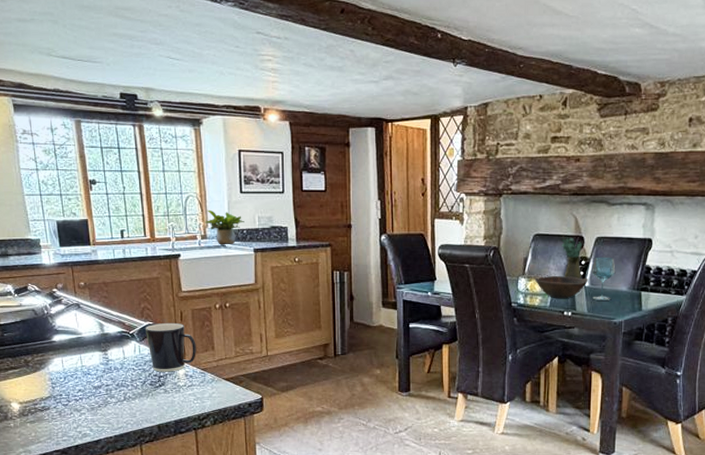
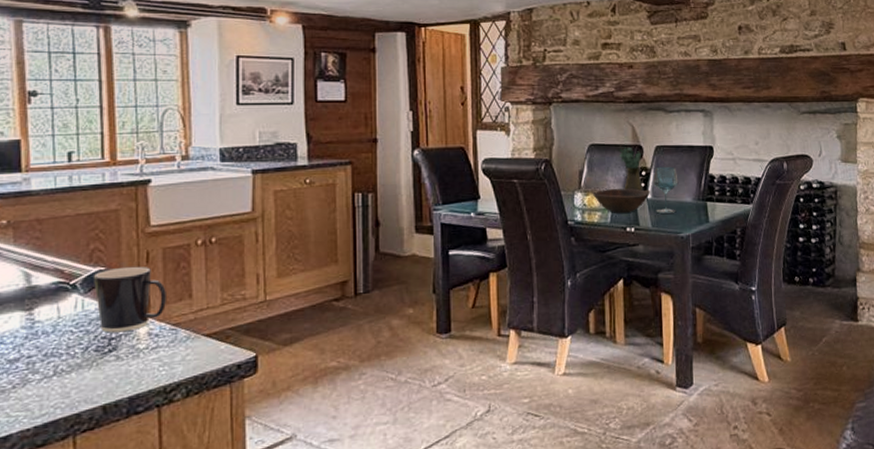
potted plant: present [205,210,245,245] -> none [188,125,241,167]

